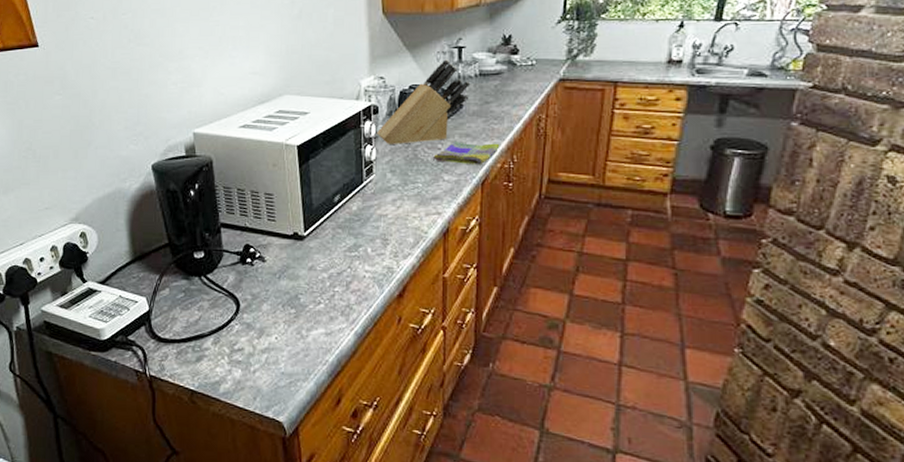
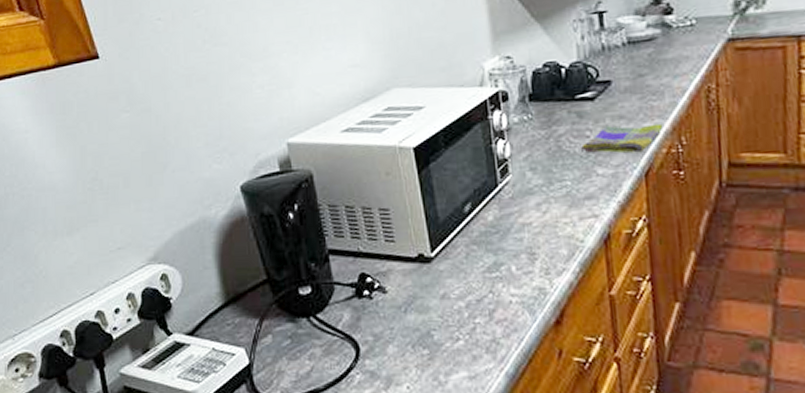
knife block: present [377,59,471,146] -> none [509,28,619,138]

